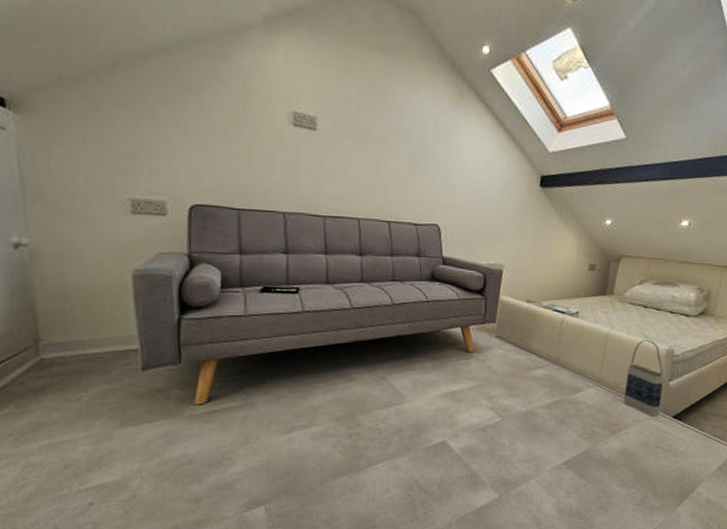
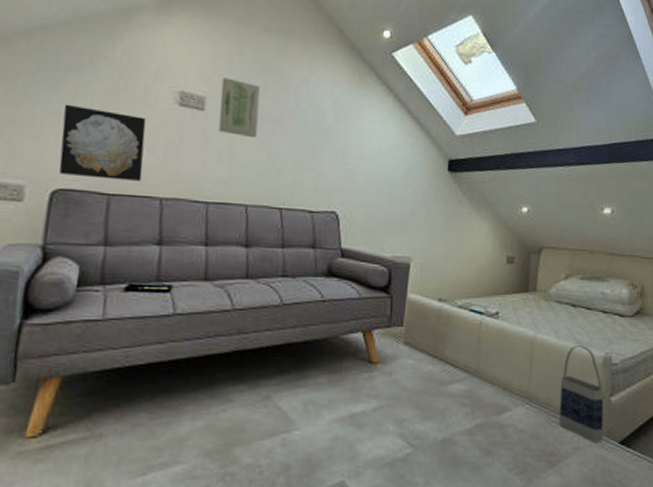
wall art: none [190,125,266,197] -> present [59,104,147,181]
wall art: none [330,97,367,157] -> present [219,77,261,138]

